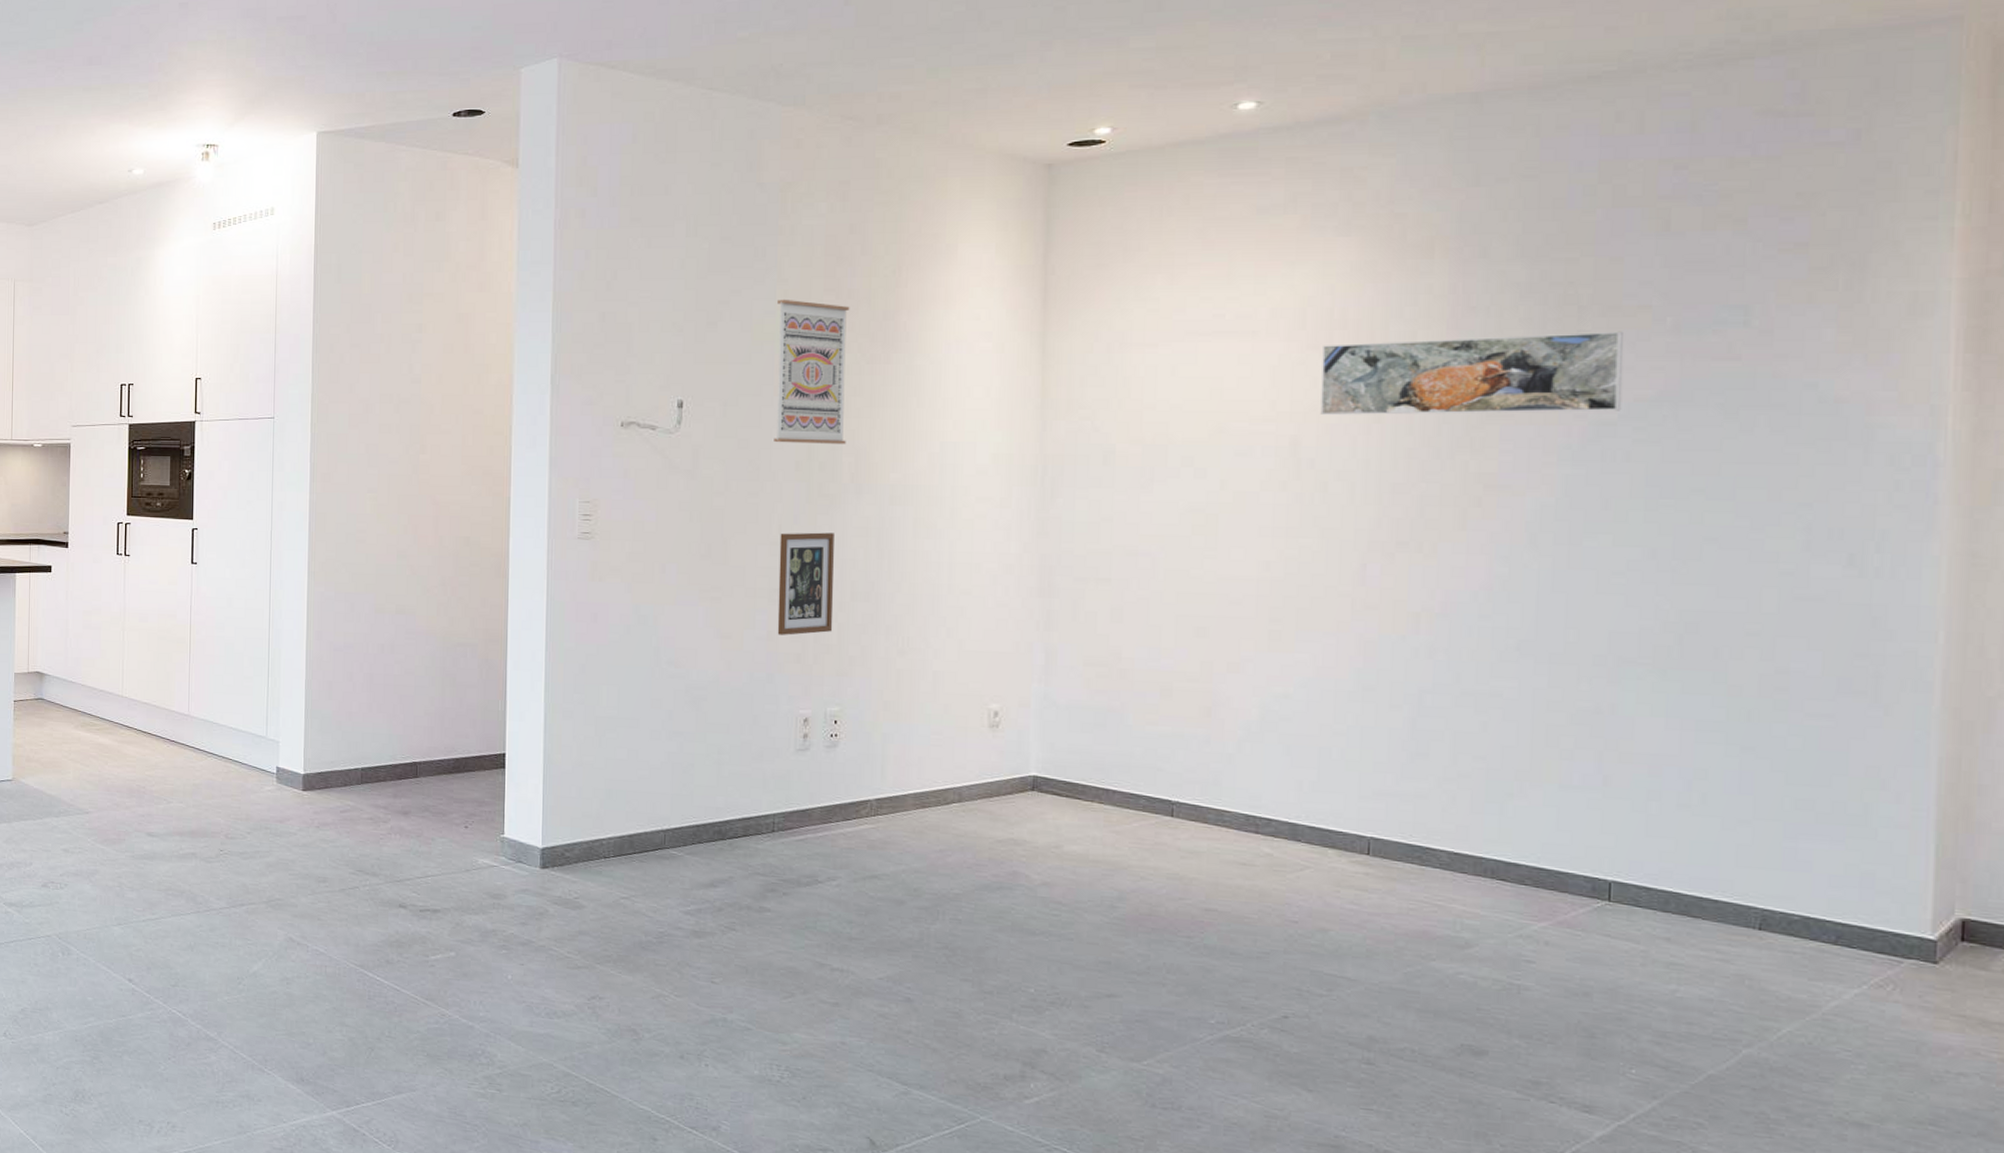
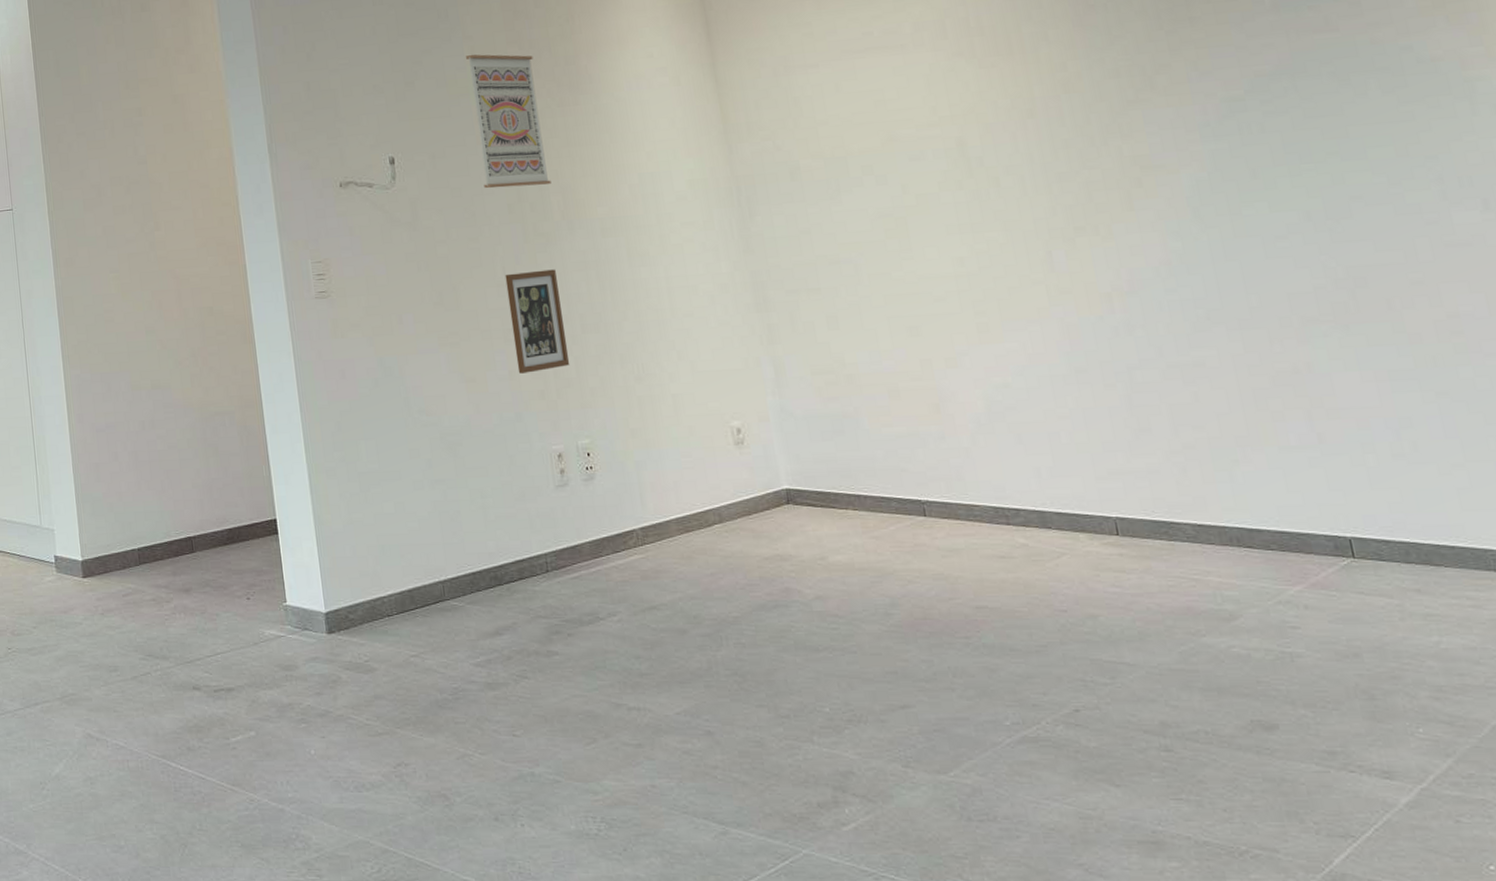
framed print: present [1320,331,1623,415] -> none [966,14,1246,115]

